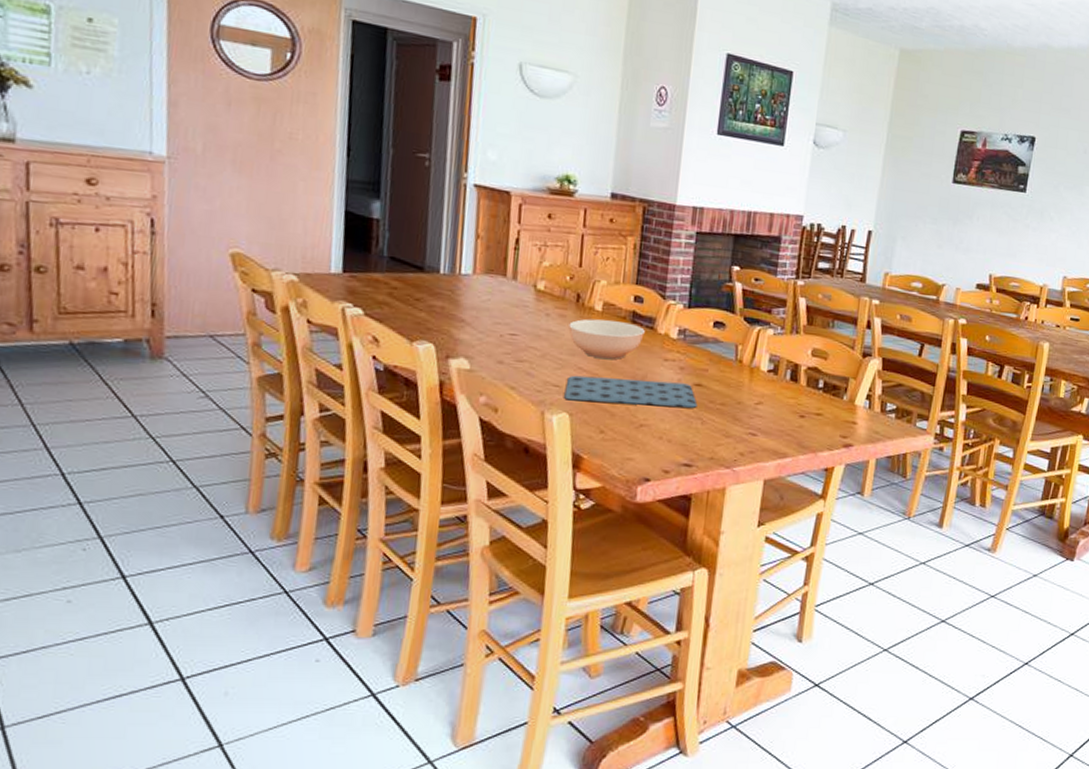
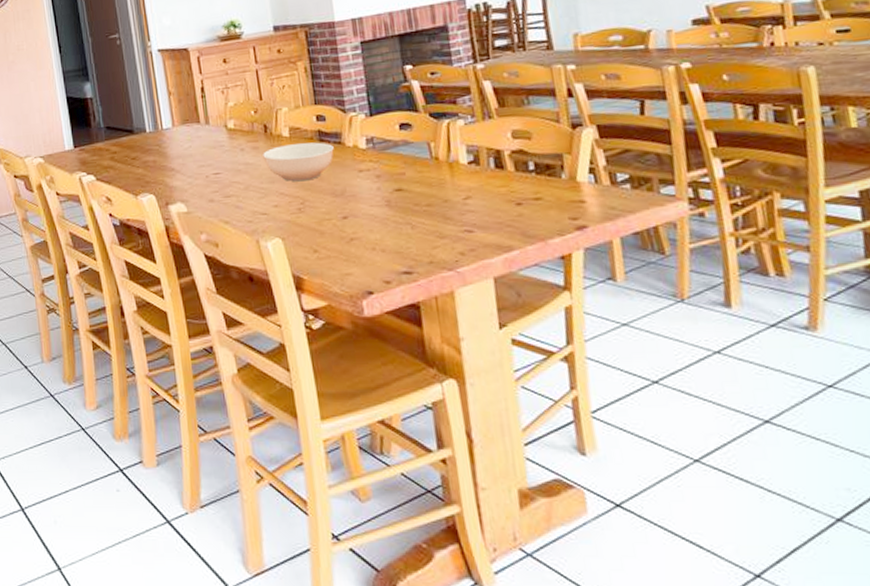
placemat: present [564,375,698,408] -> none [272,190,403,226]

